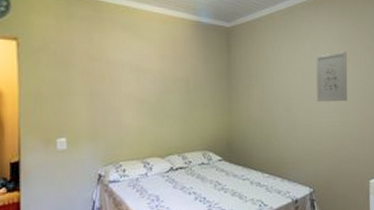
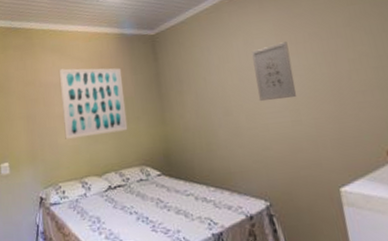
wall art: none [130,48,195,119] -> present [60,68,128,139]

